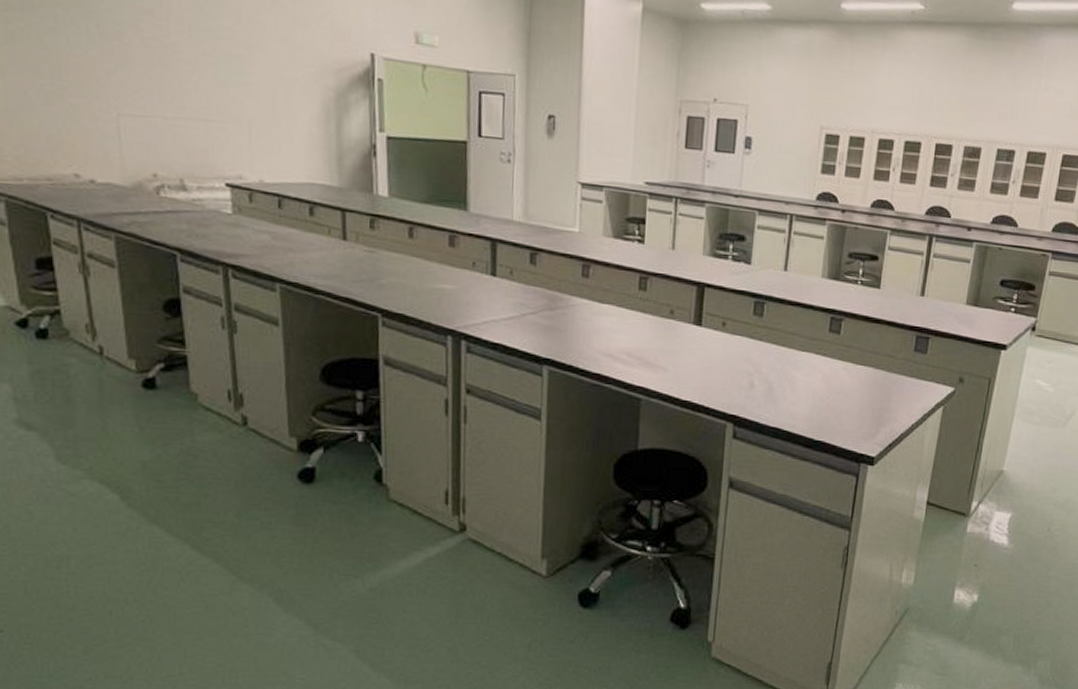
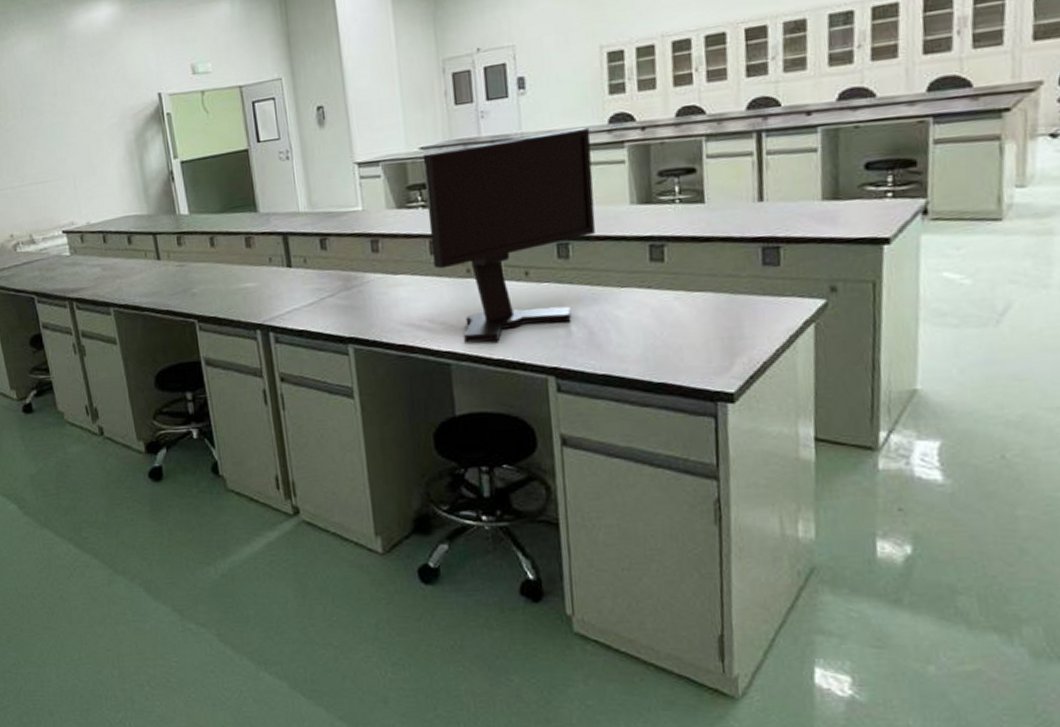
monitor: none [640,190,800,384] -> present [422,127,596,343]

